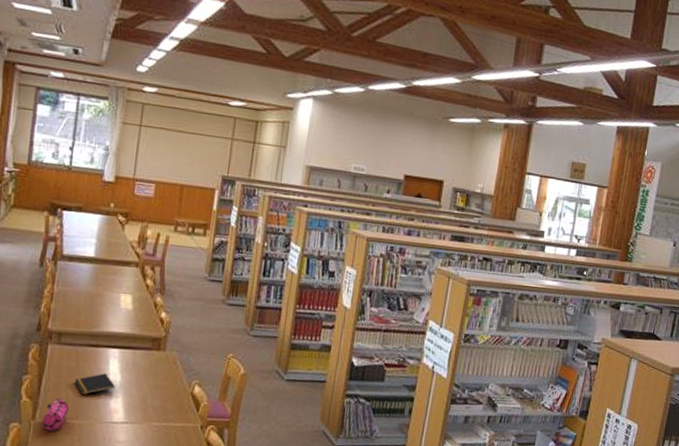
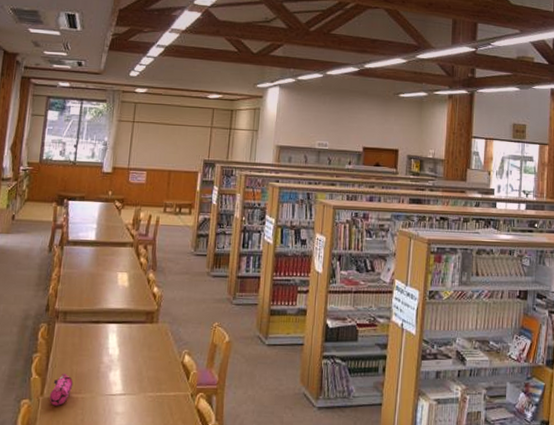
notepad: present [75,373,115,395] -> none [78,347,114,369]

